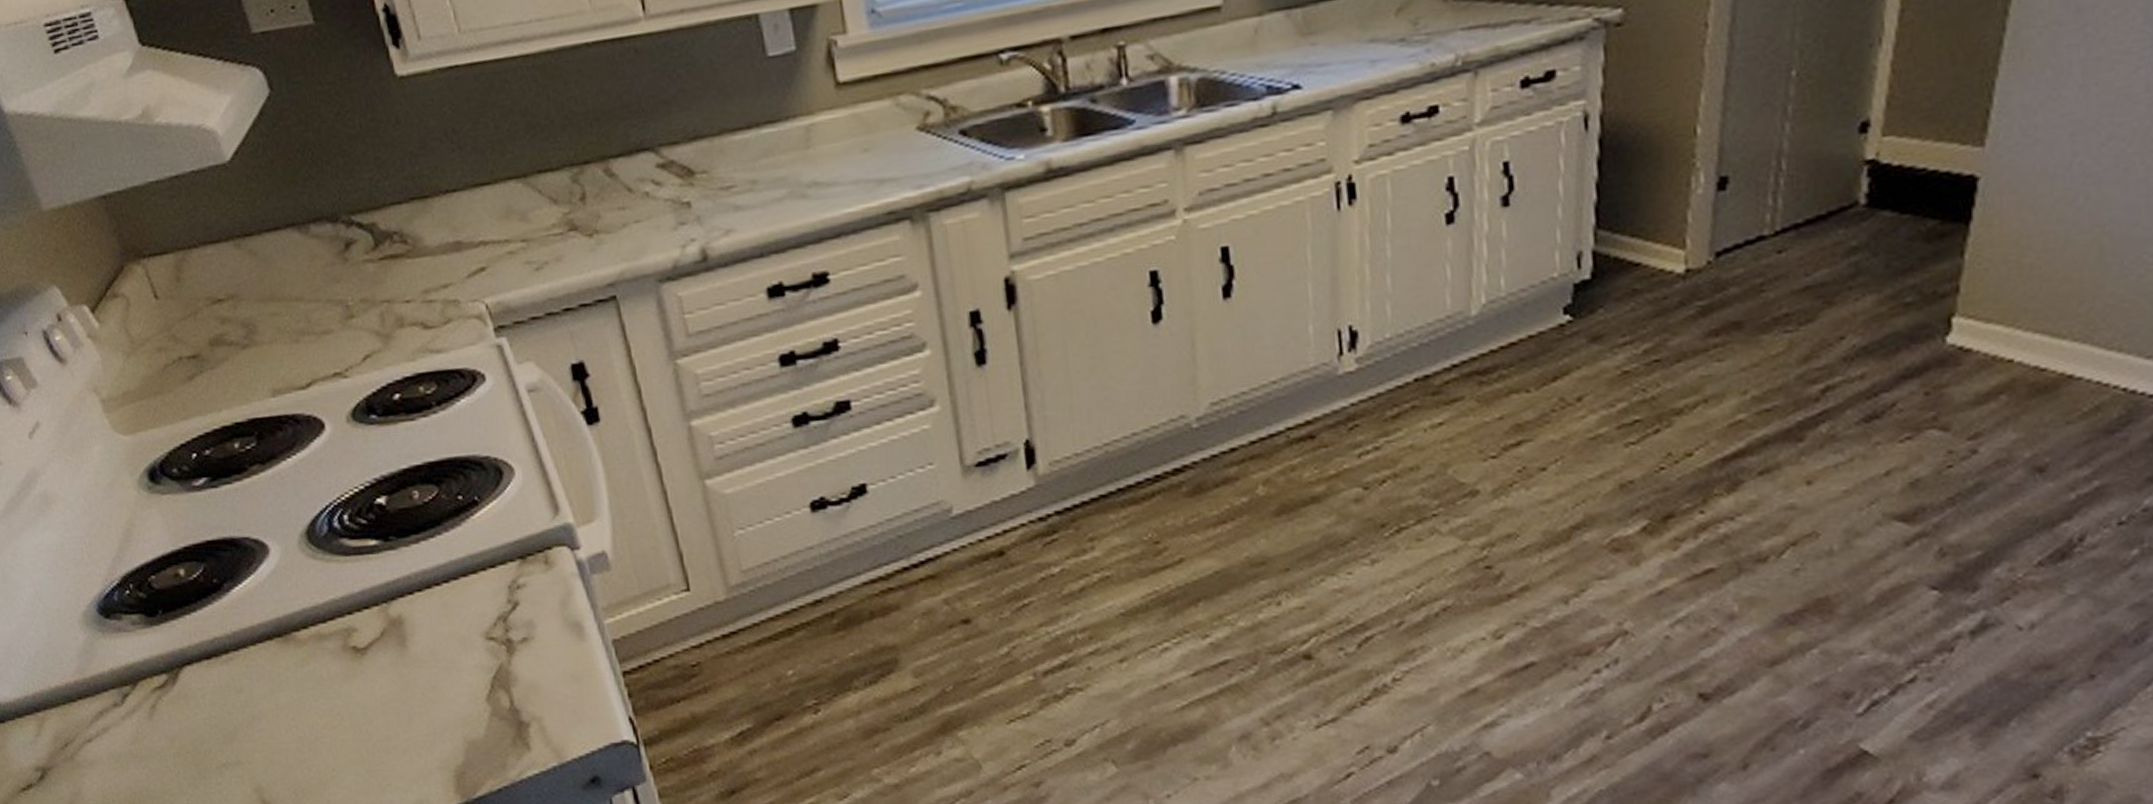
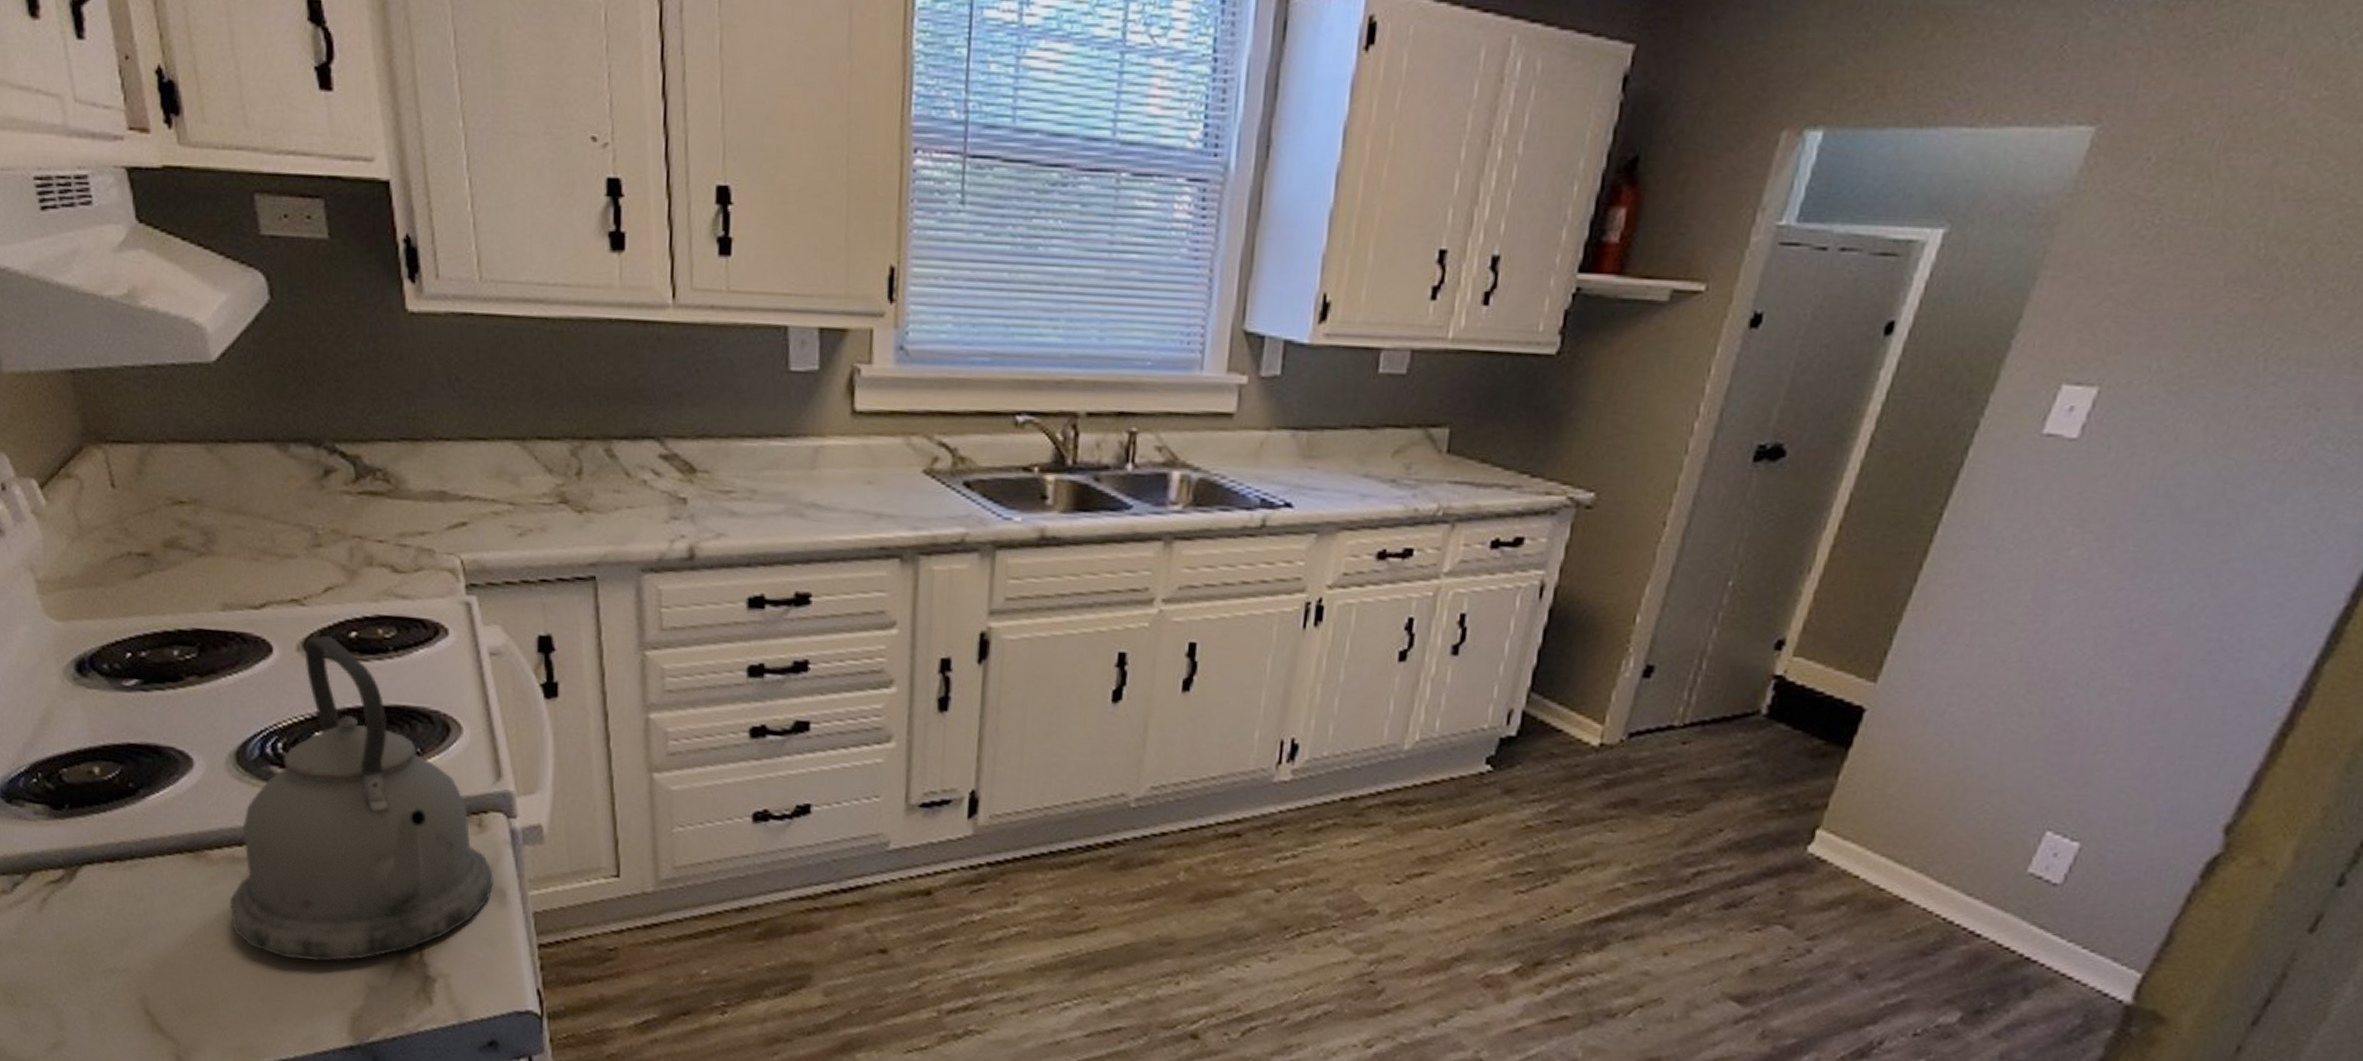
kettle: none [323,401,570,726] -> present [229,635,493,962]

